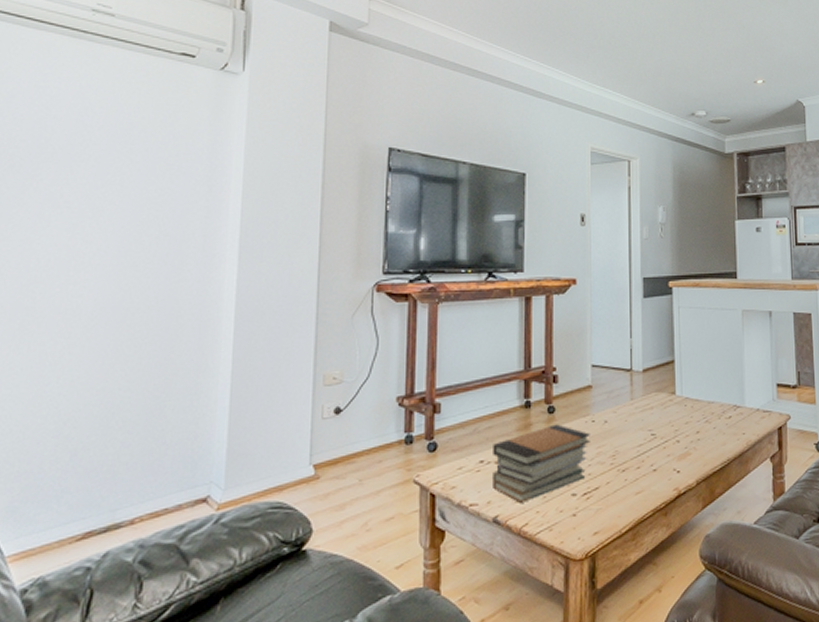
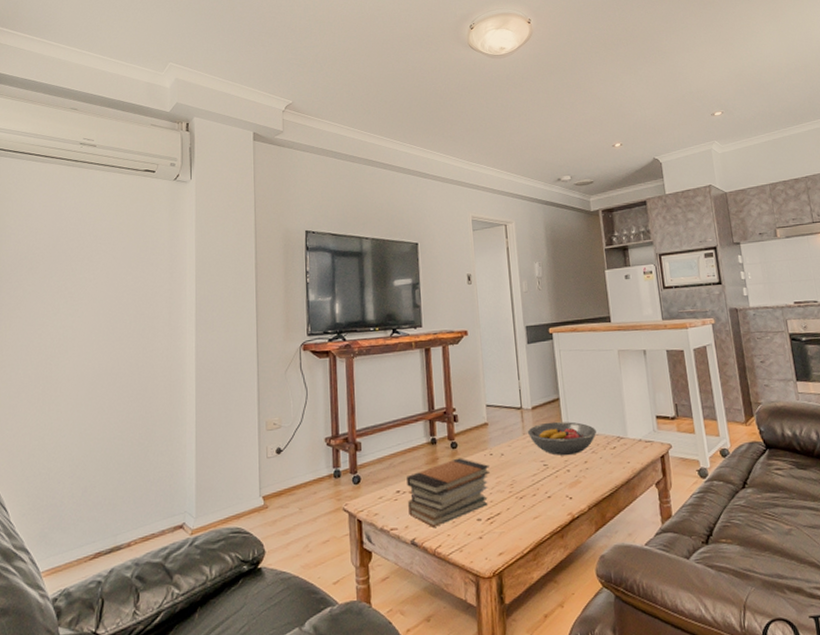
fruit bowl: none [635,386,713,425] -> present [527,421,597,456]

